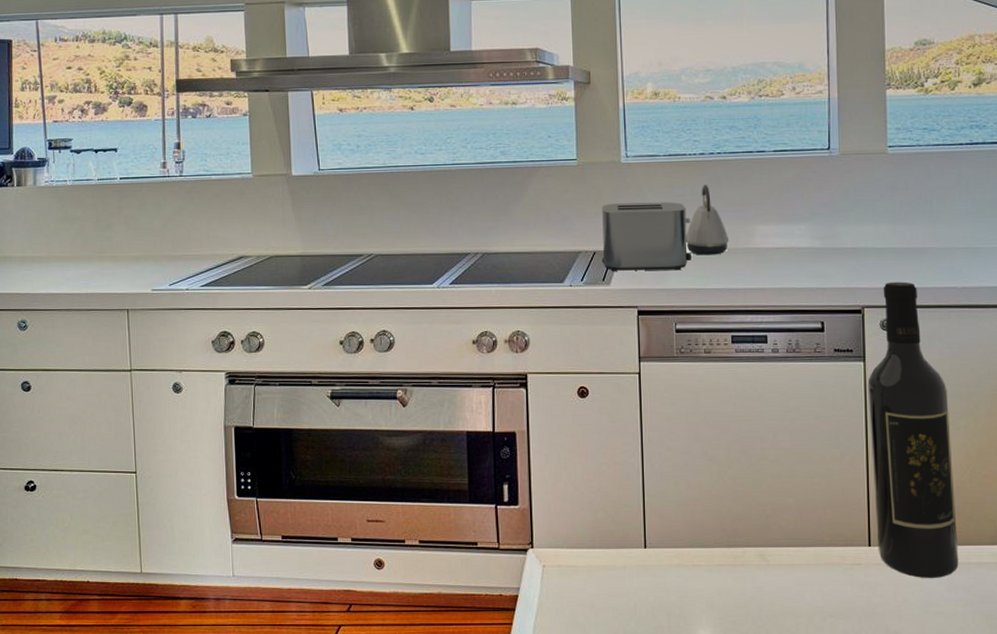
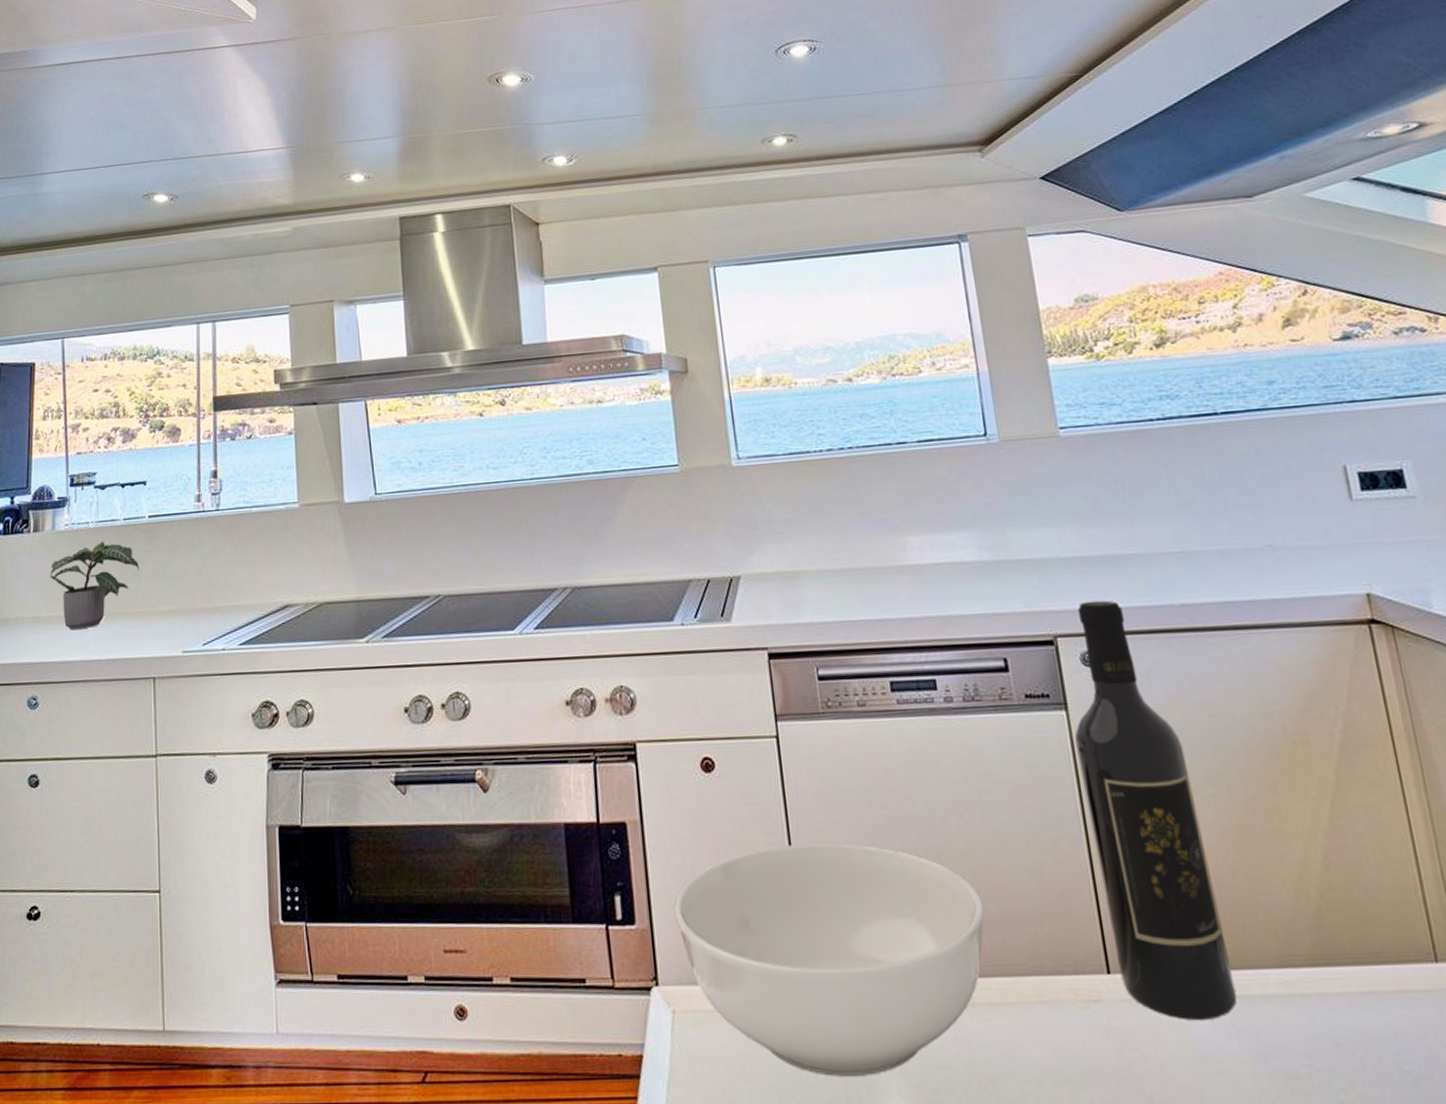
potted plant: none [33,196,112,269] -> present [50,541,139,630]
bowl: none [549,451,784,611] -> present [674,843,985,1076]
toaster: present [601,202,692,271] -> none [713,511,830,603]
kettle: present [686,185,730,255] -> none [819,488,875,578]

